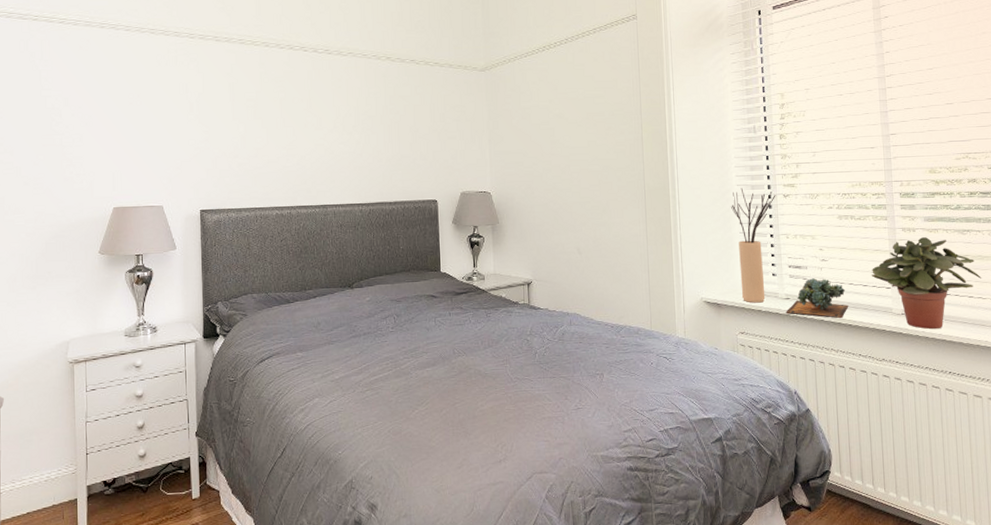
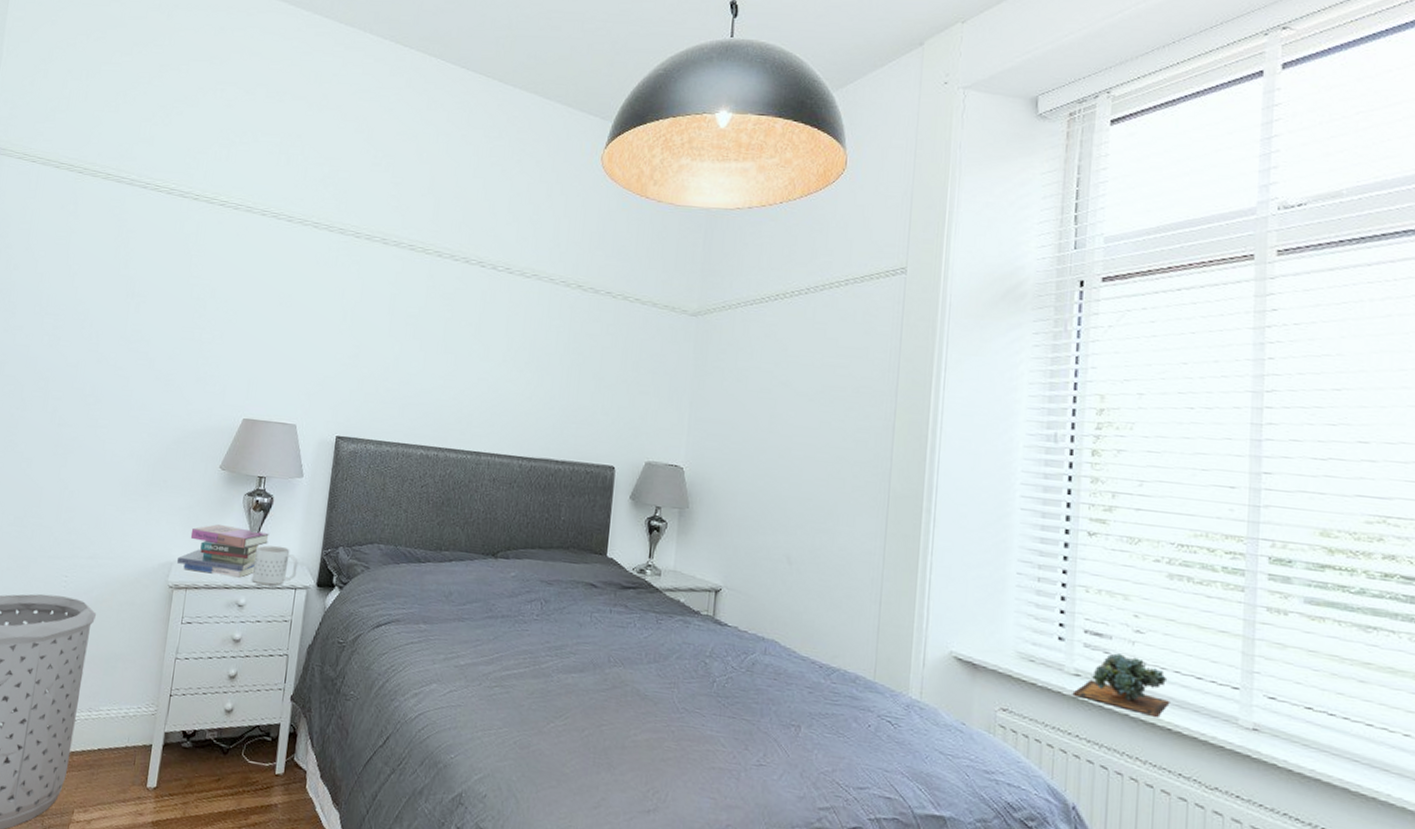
books: none [73,301,154,345] -> present [177,524,269,578]
mug: none [143,310,184,345] -> present [251,545,298,585]
vase: present [731,188,776,303] -> none [1008,514,1077,674]
potted plant: present [871,237,982,329] -> none [1210,625,1391,762]

